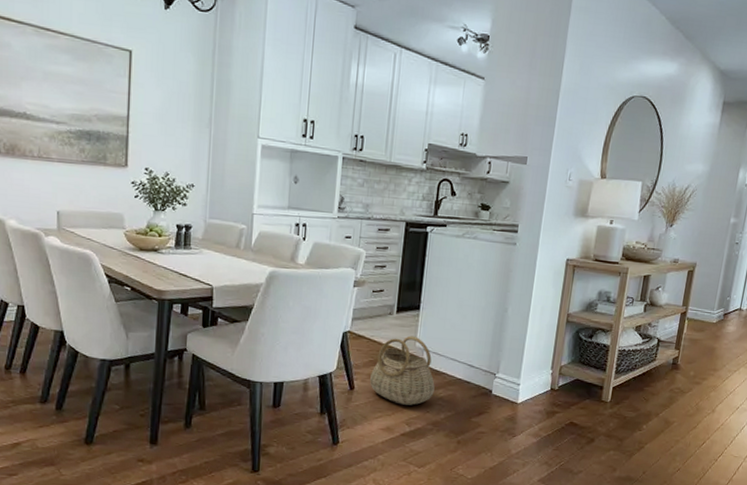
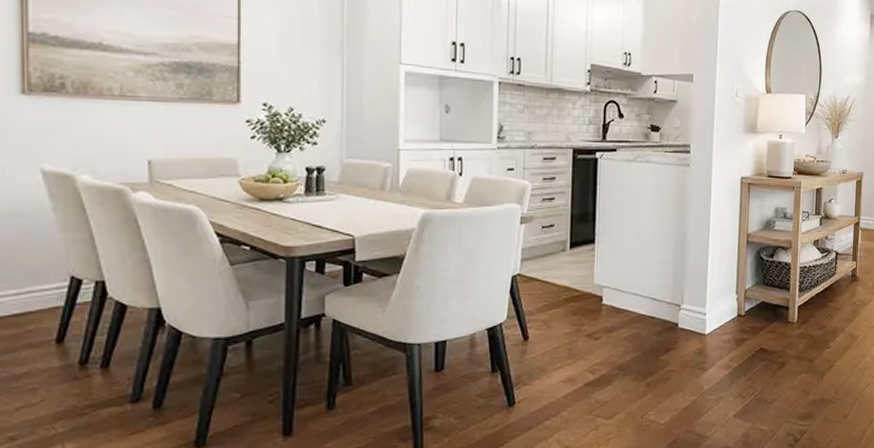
basket: present [370,335,435,406] -> none [546,272,617,351]

